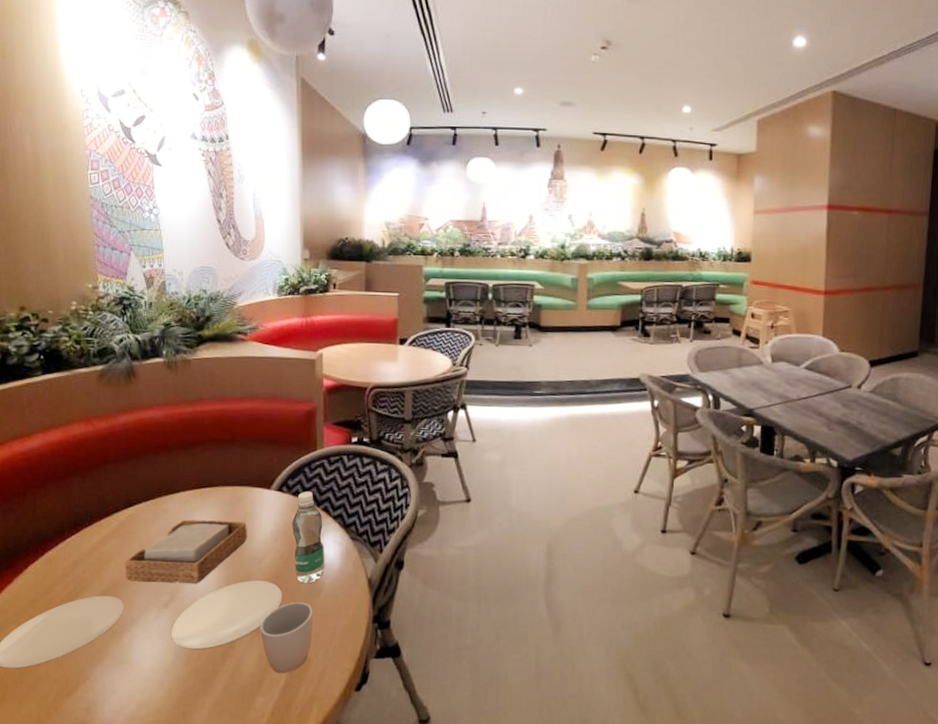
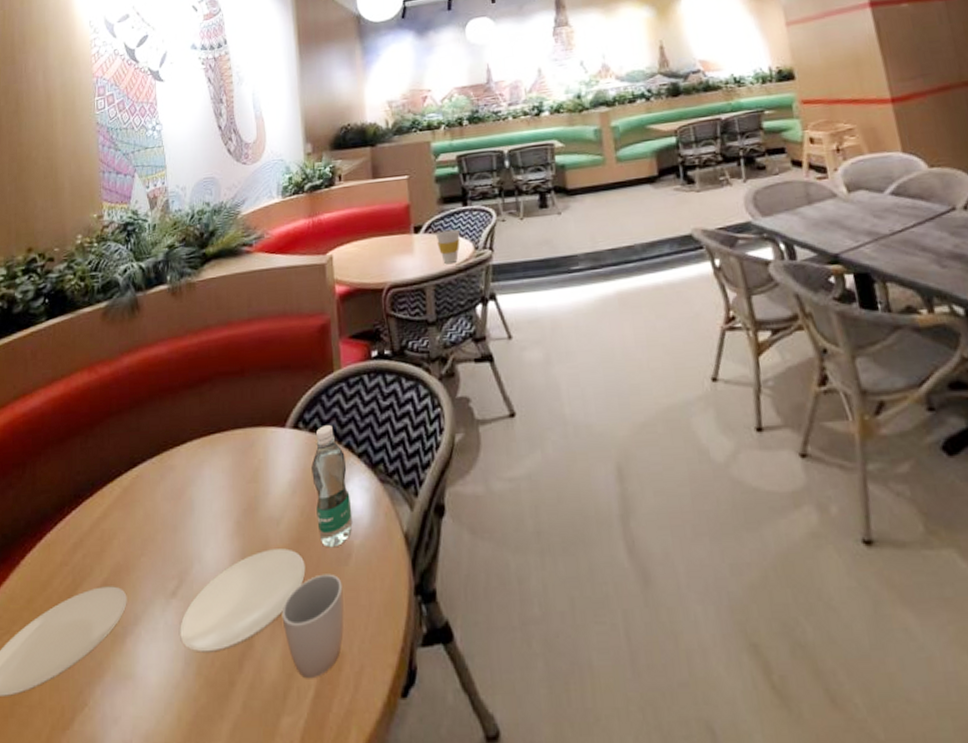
napkin holder: present [124,519,247,584] -> none [128,472,262,565]
cup: none [418,346,440,375] -> present [435,229,460,265]

